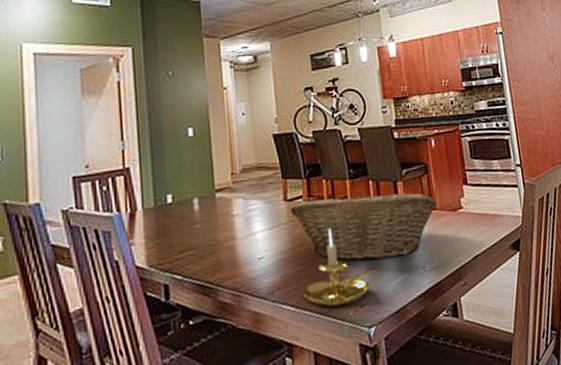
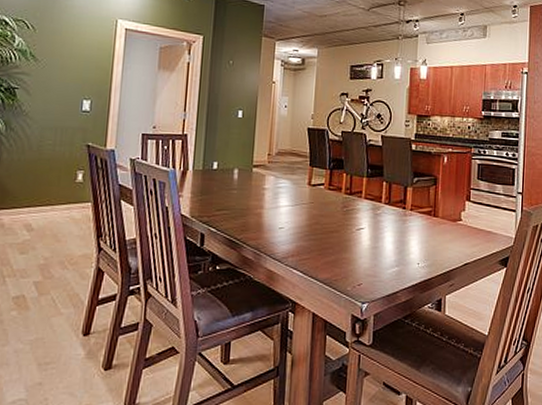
fruit basket: present [289,192,437,261] -> none [311,189,439,250]
candle holder: present [302,228,377,307] -> none [311,215,378,280]

